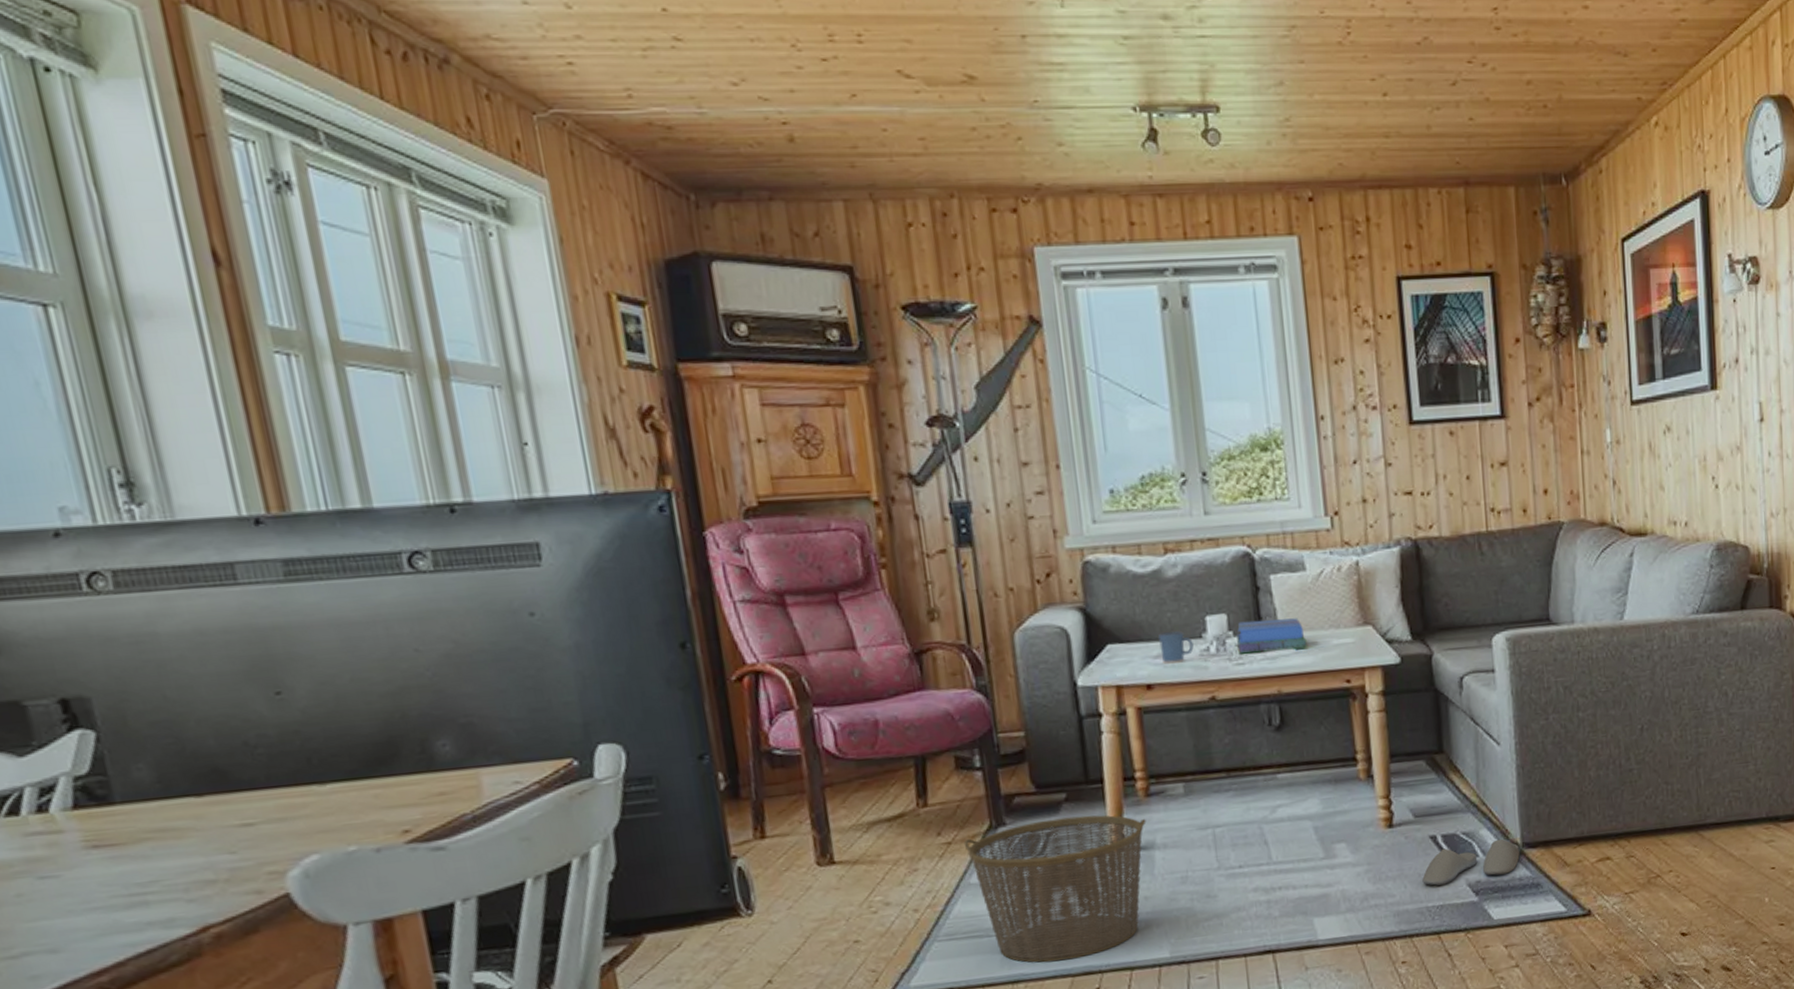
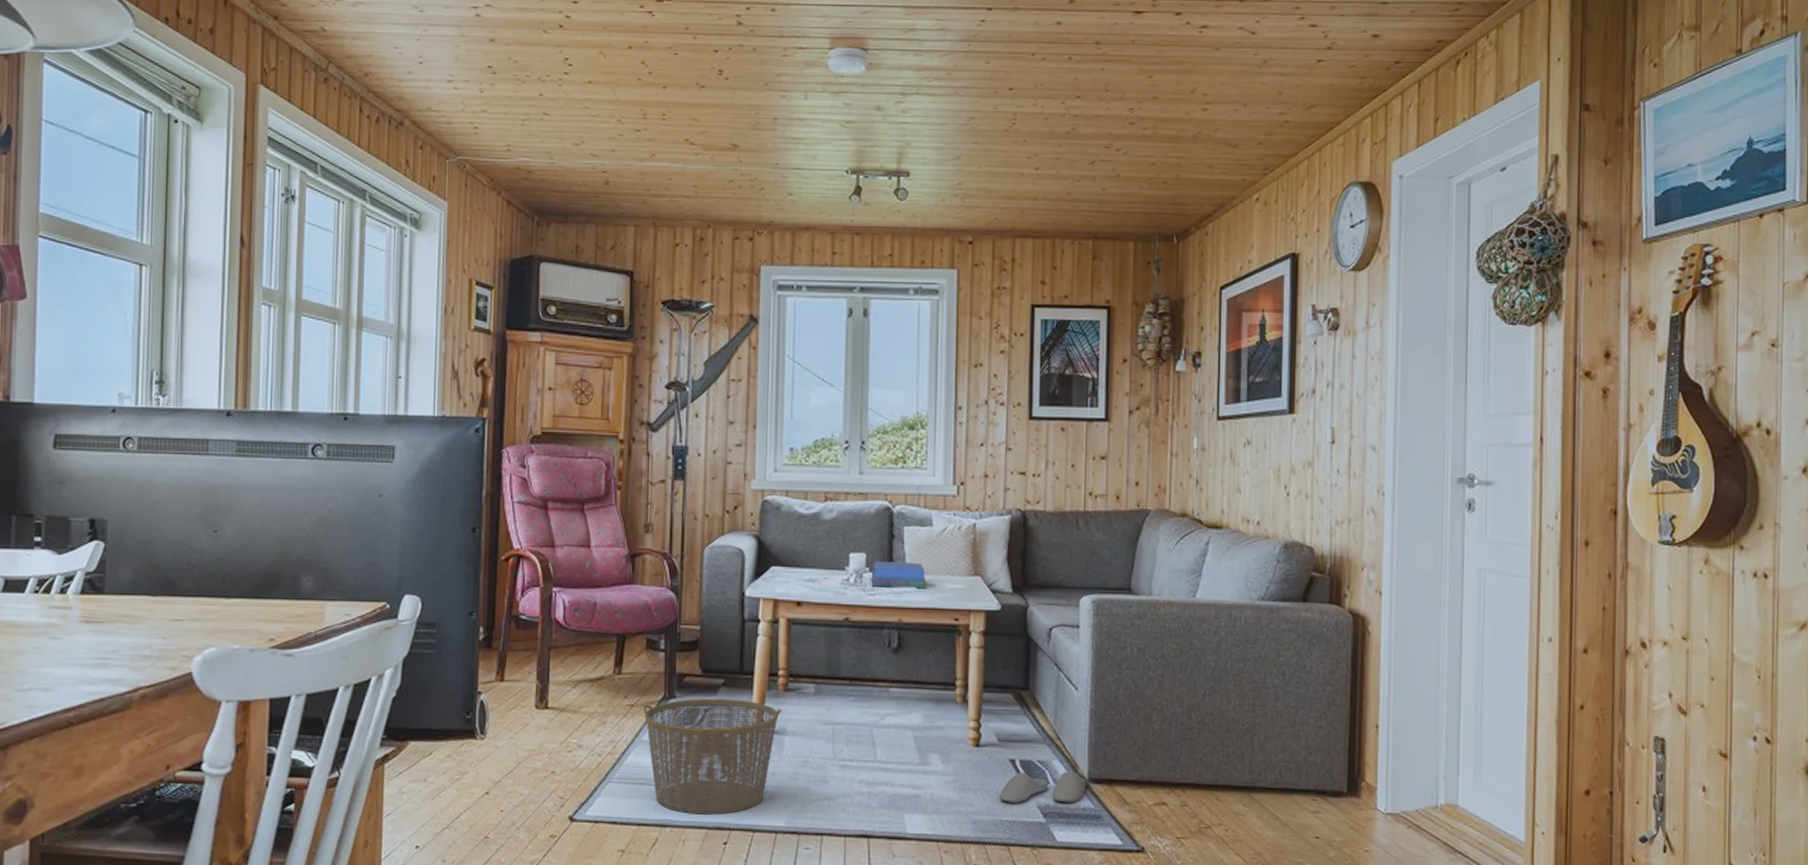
mug: present [1157,630,1194,664] -> none [810,561,837,588]

